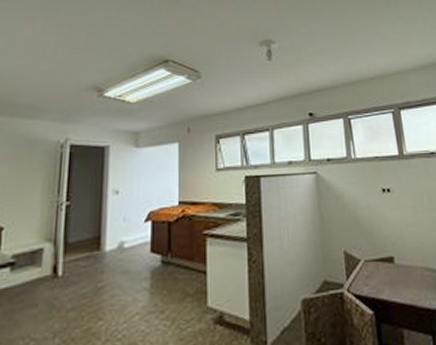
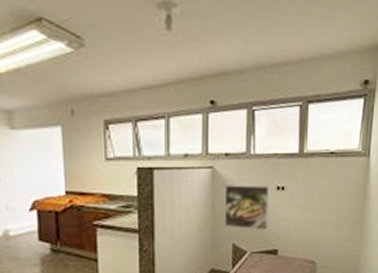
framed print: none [329,188,379,236] -> present [224,183,270,231]

